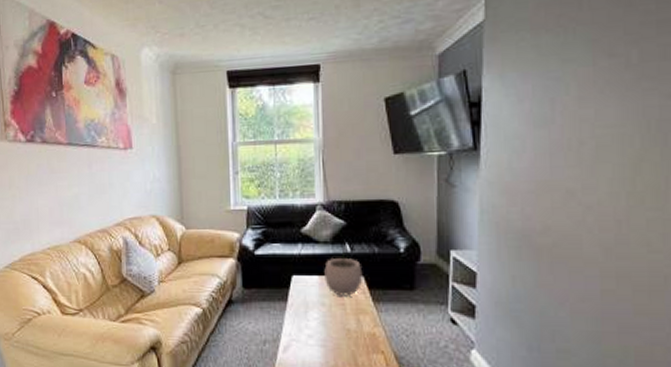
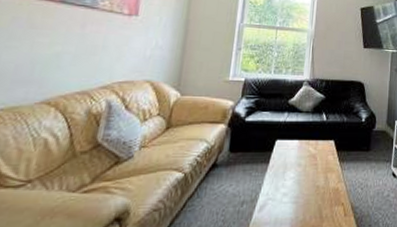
plant pot: present [324,251,363,296] -> none [303,119,334,157]

